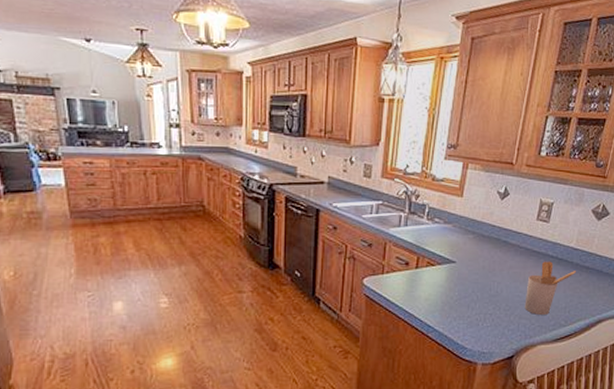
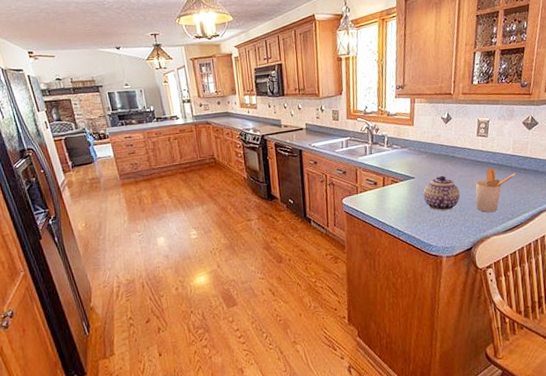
teapot: none [464,263,508,308] -> present [423,175,461,211]

